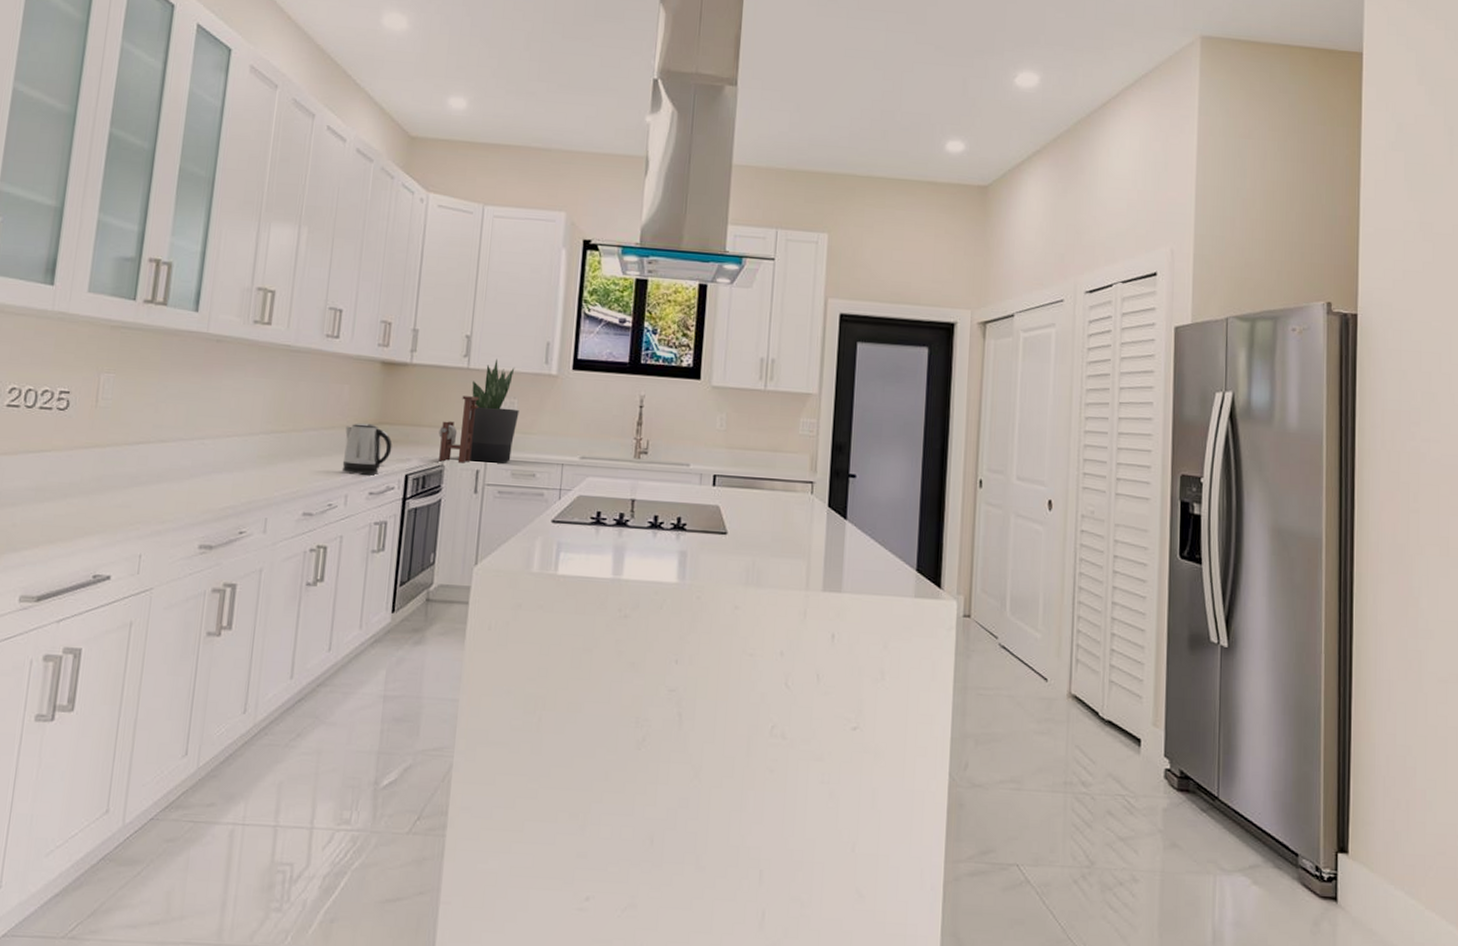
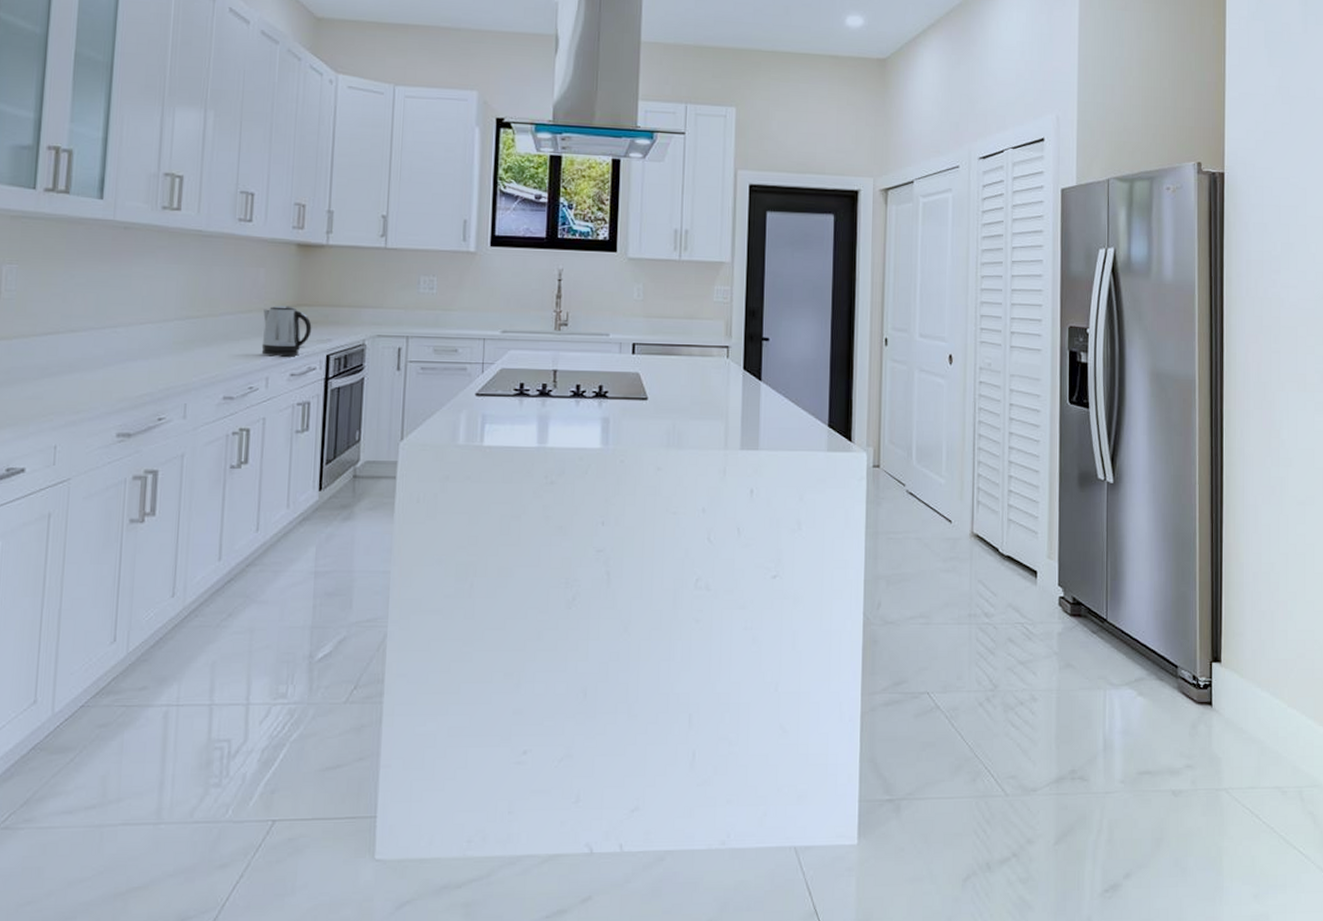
paper towel holder: present [439,396,479,463] -> none [359,275,398,342]
planter: present [469,359,519,464] -> none [390,238,439,340]

